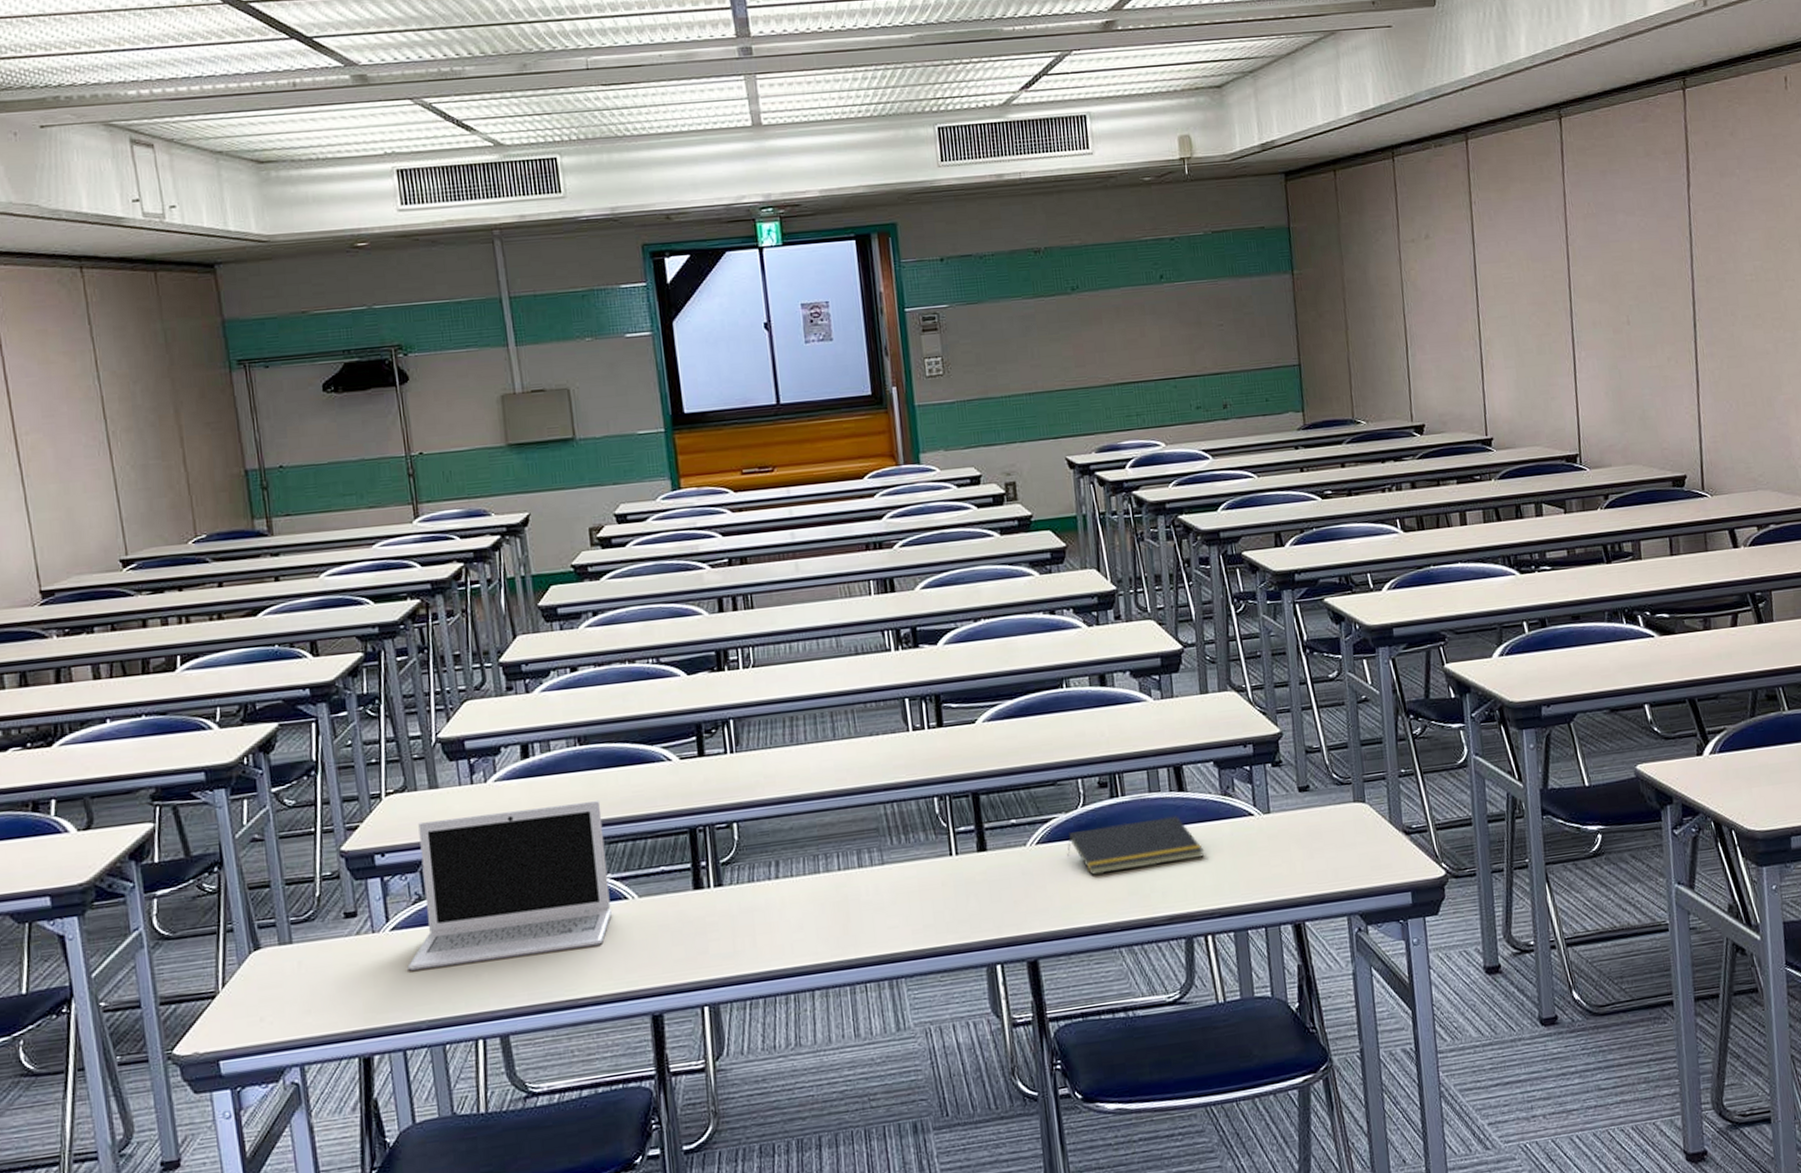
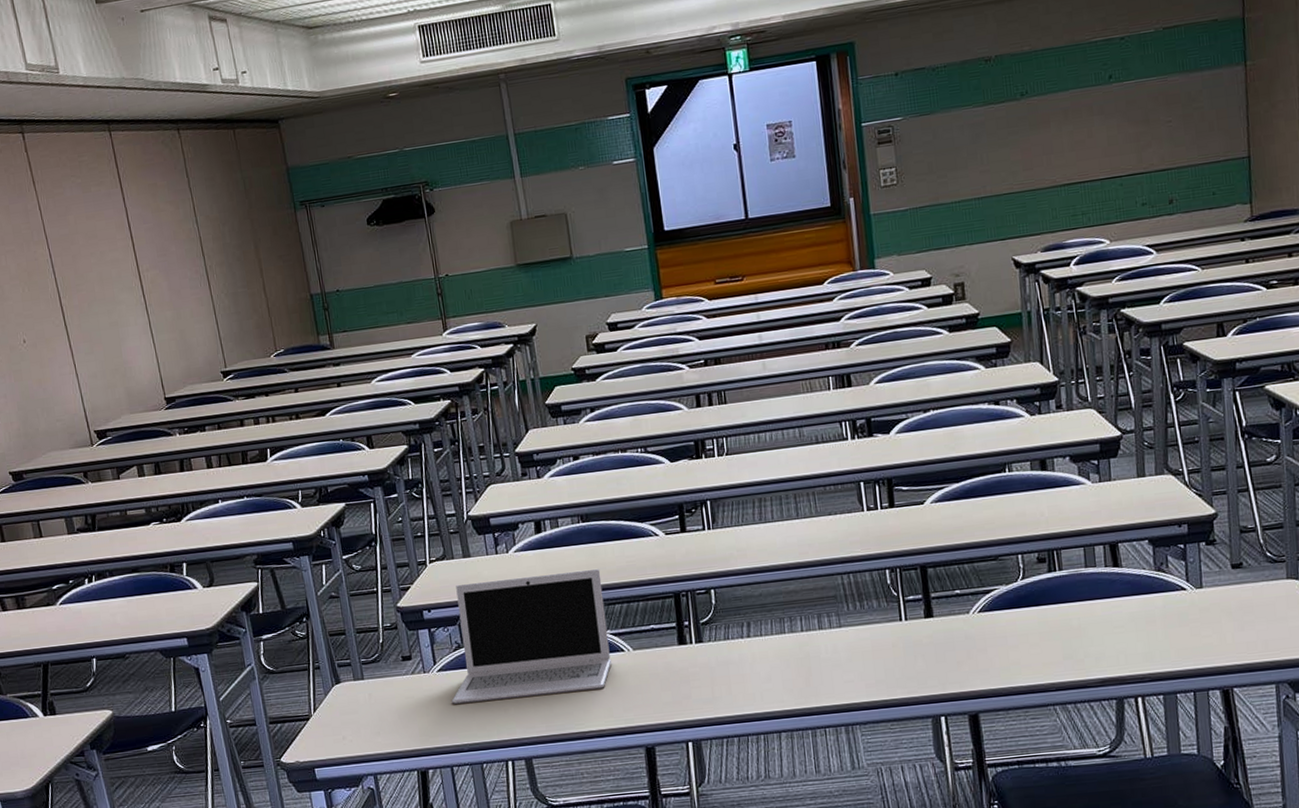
notepad: present [1067,816,1204,875] -> none [1007,589,1136,641]

